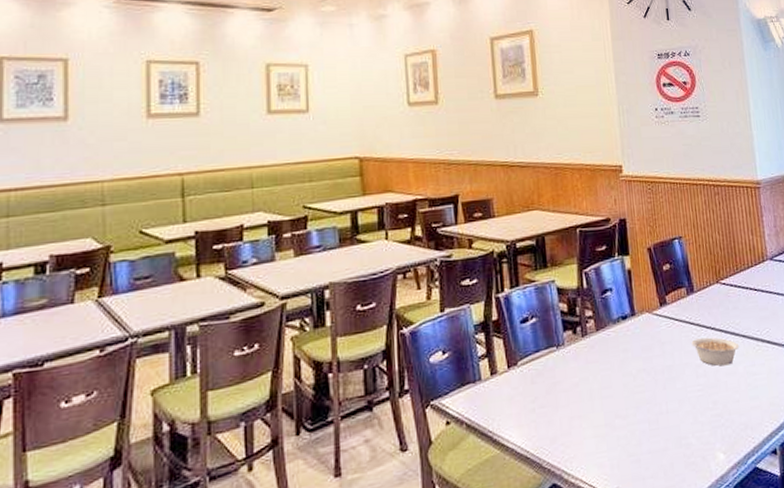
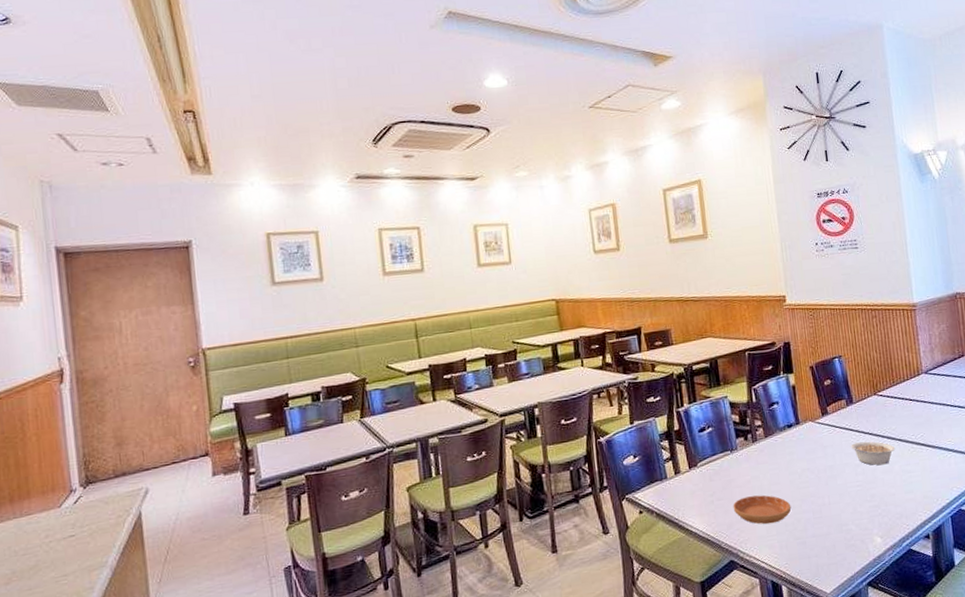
saucer: none [557,401,625,438] -> present [733,495,792,524]

